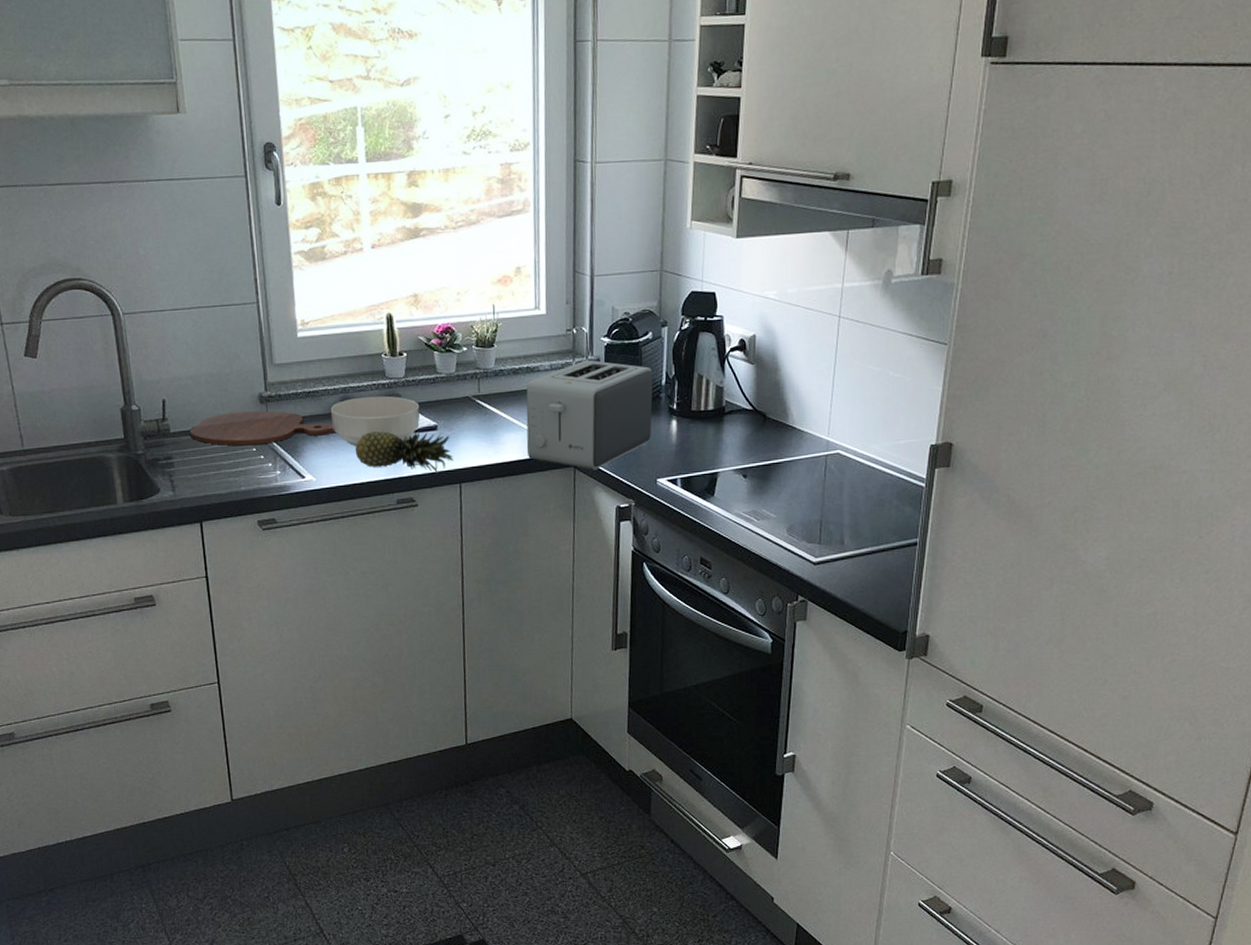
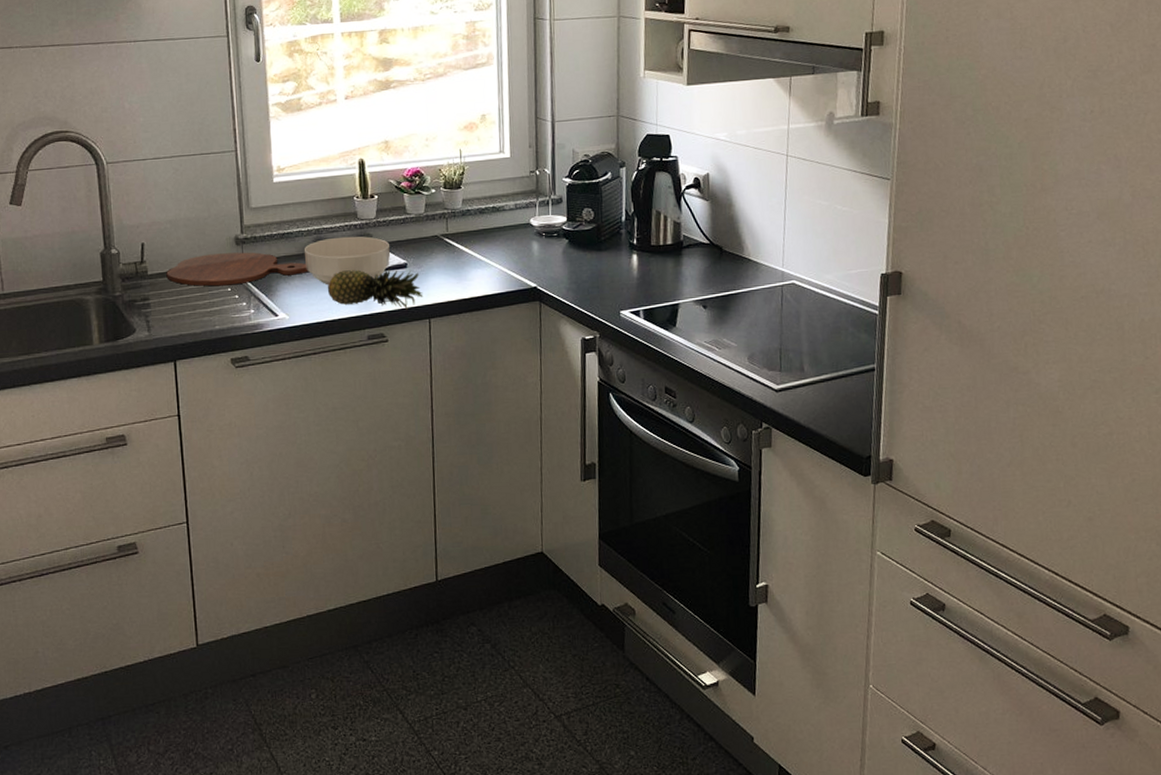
toaster: present [526,359,653,471] -> none [492,199,614,304]

